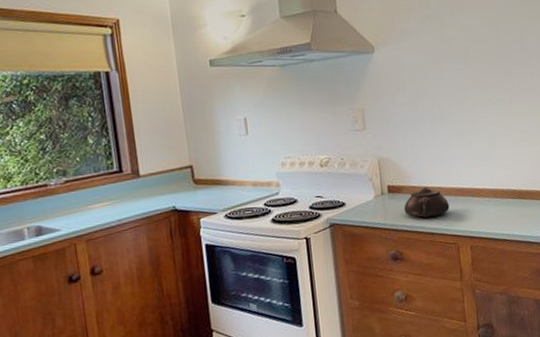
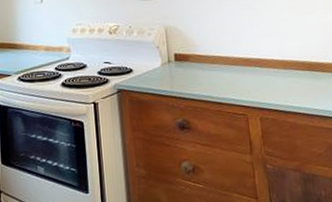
teapot: present [404,187,450,218] -> none [190,56,237,88]

